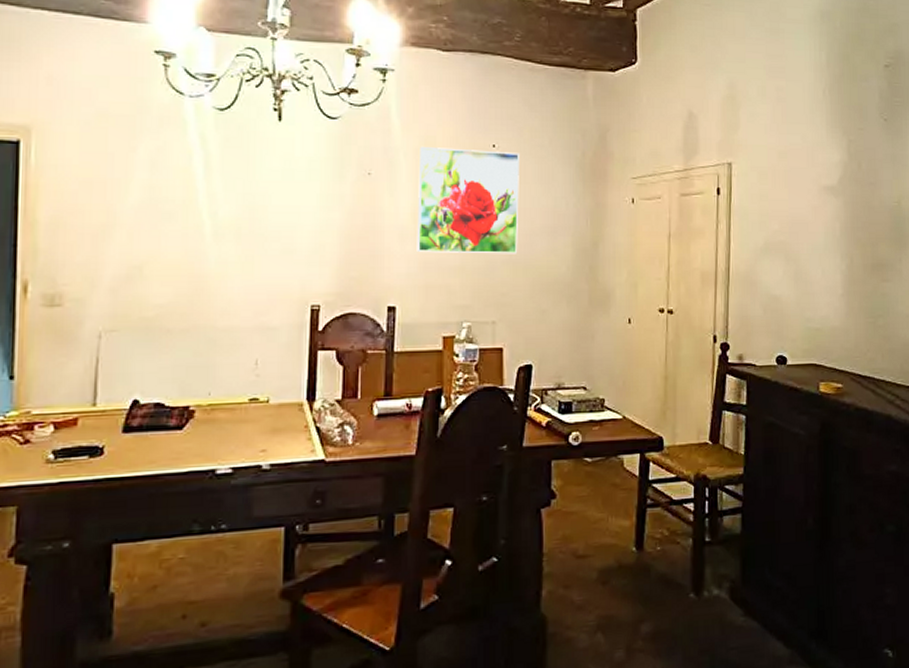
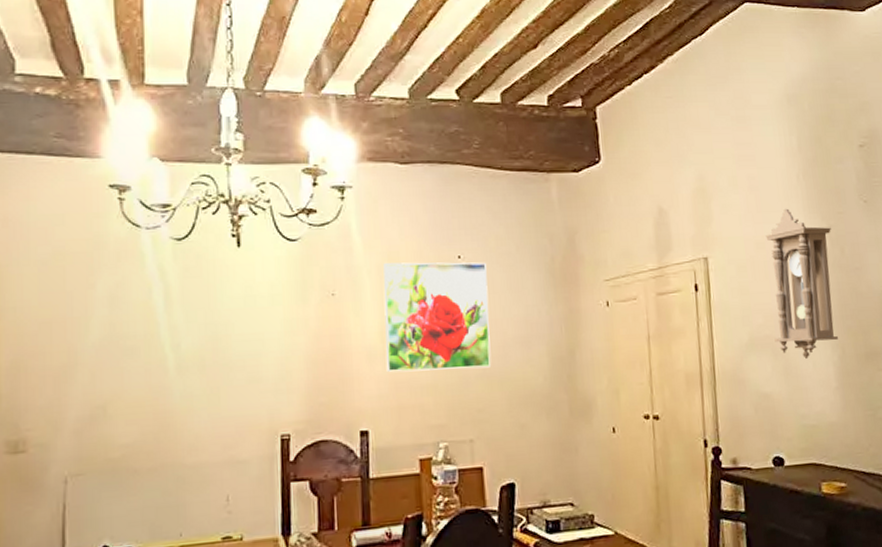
pendulum clock: none [788,121,851,265] -> present [765,208,838,359]

